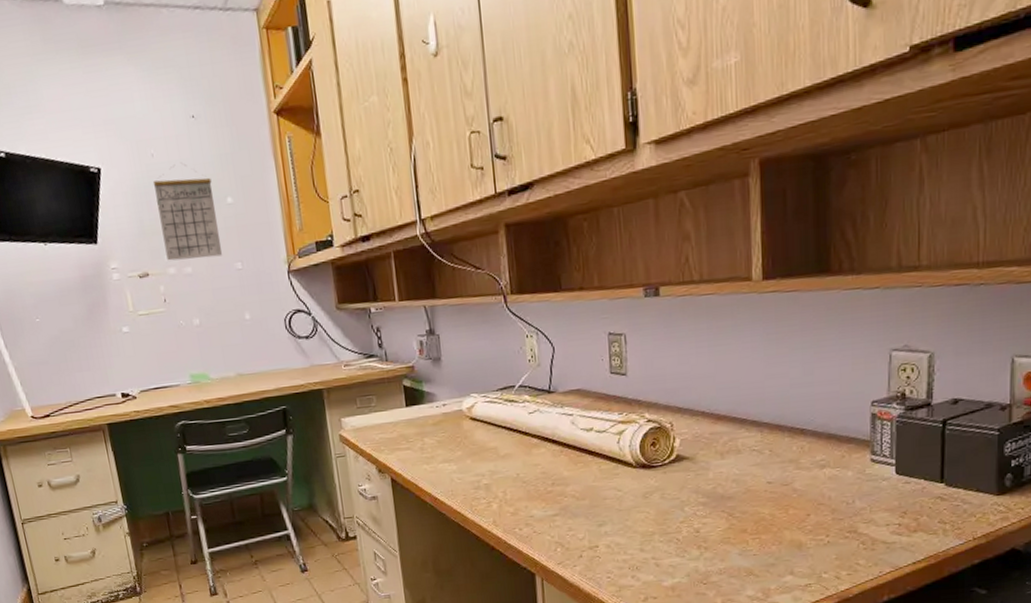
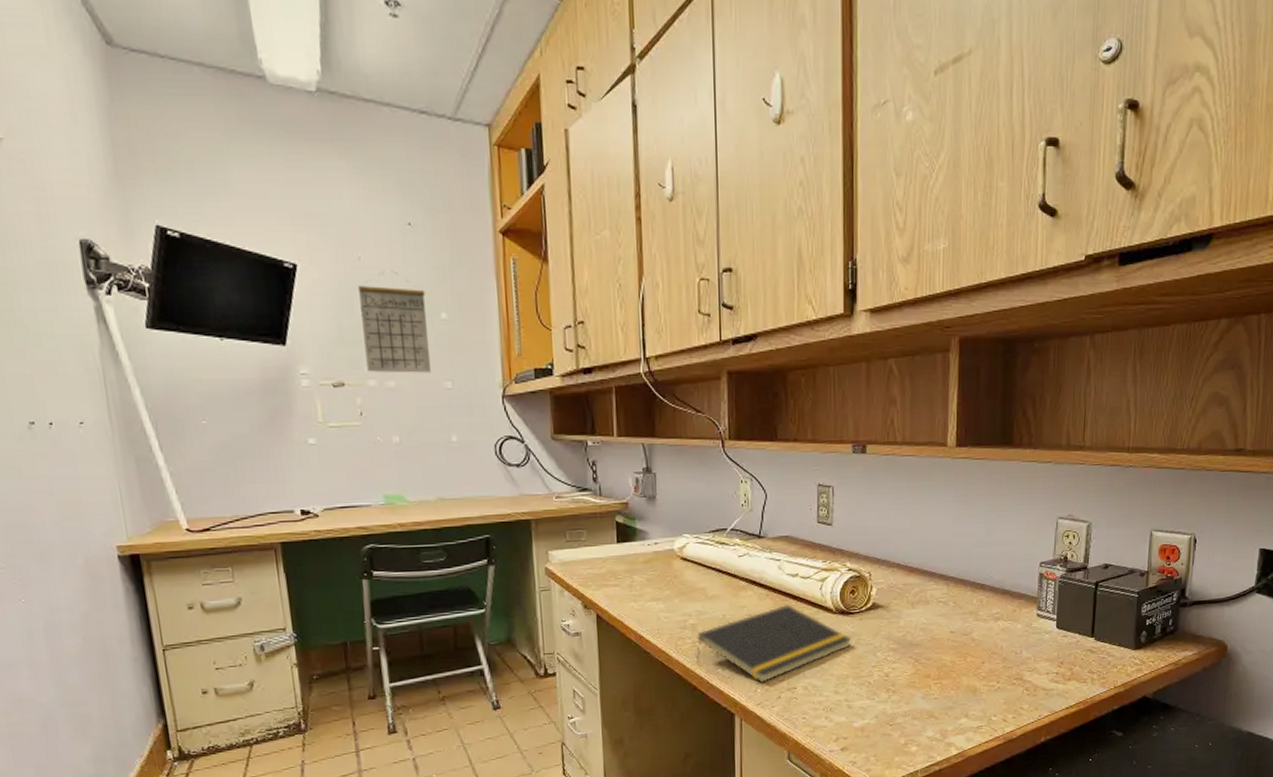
notepad: none [491,459,656,542] -> present [696,603,852,683]

